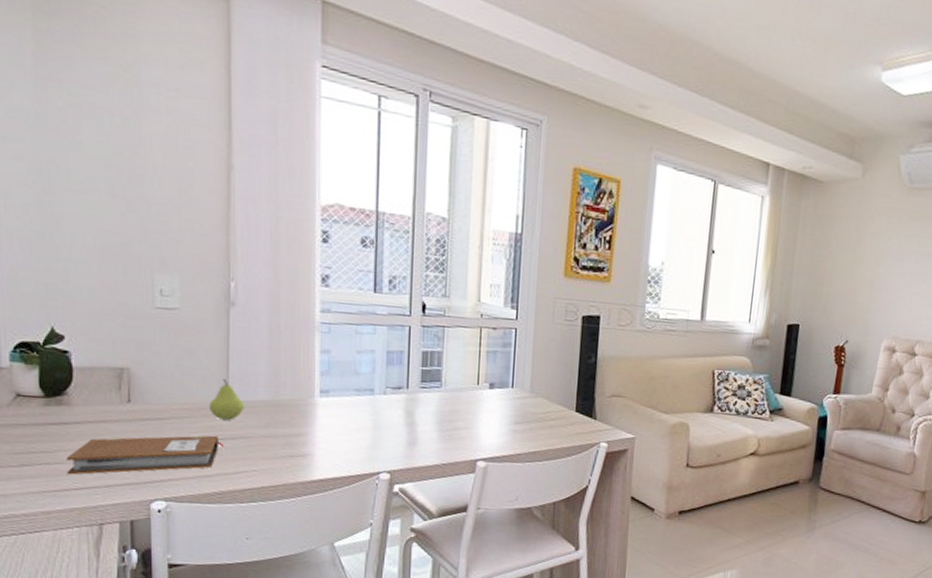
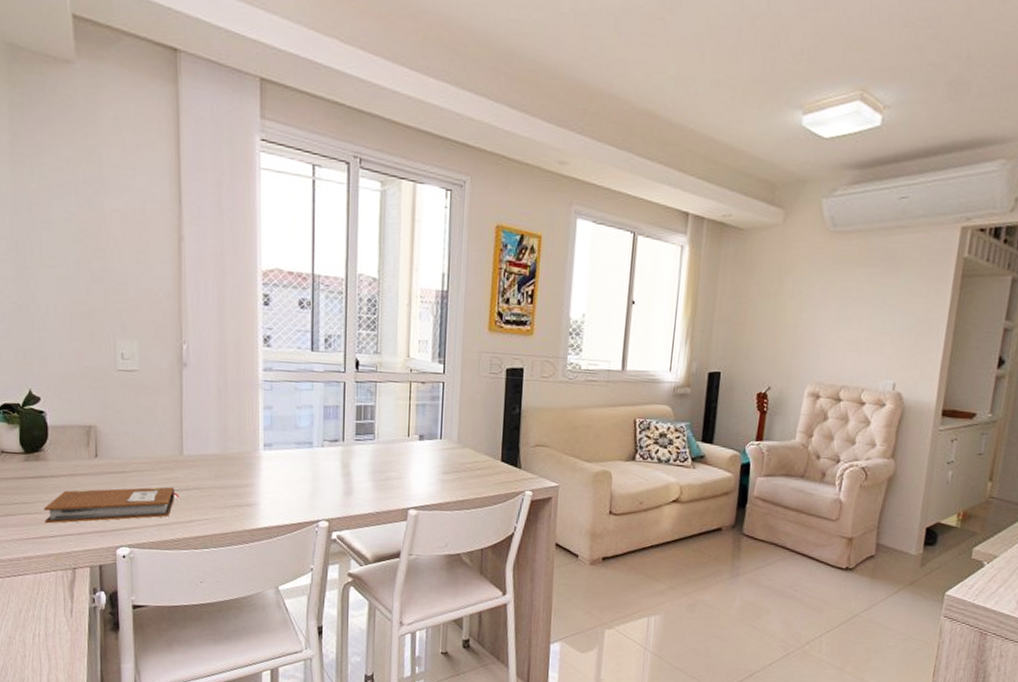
fruit: present [208,379,244,420] -> none [165,435,196,473]

